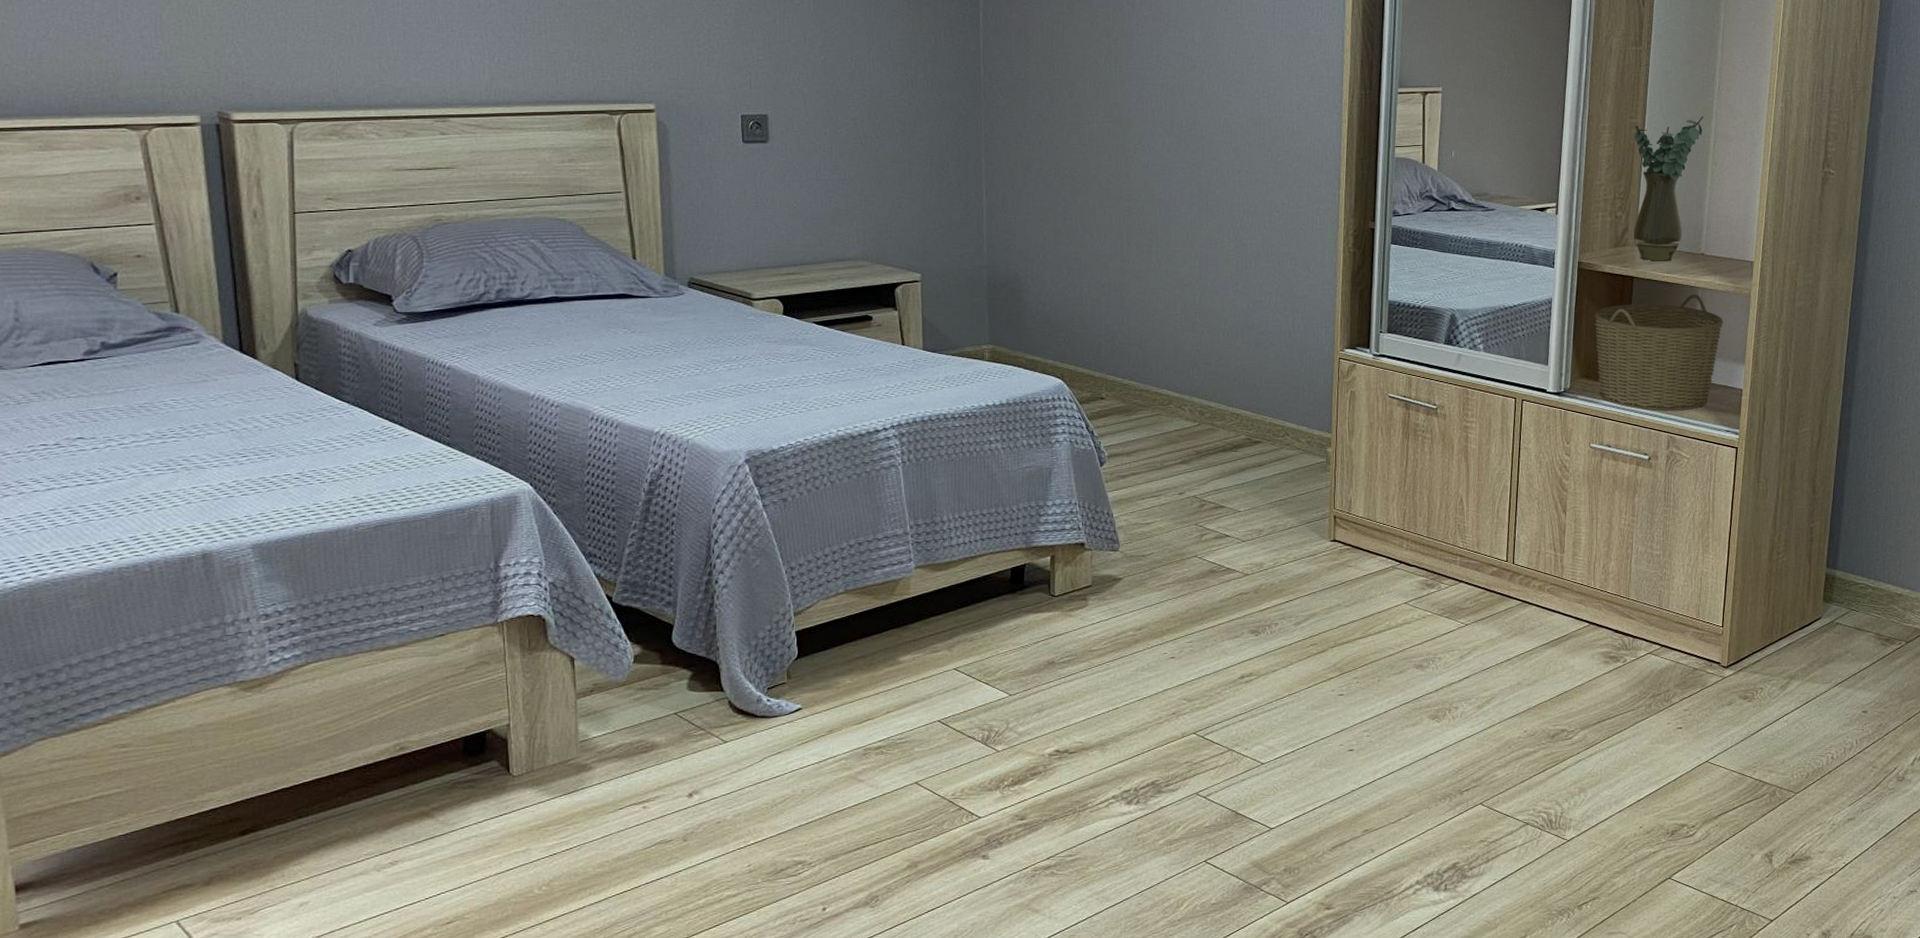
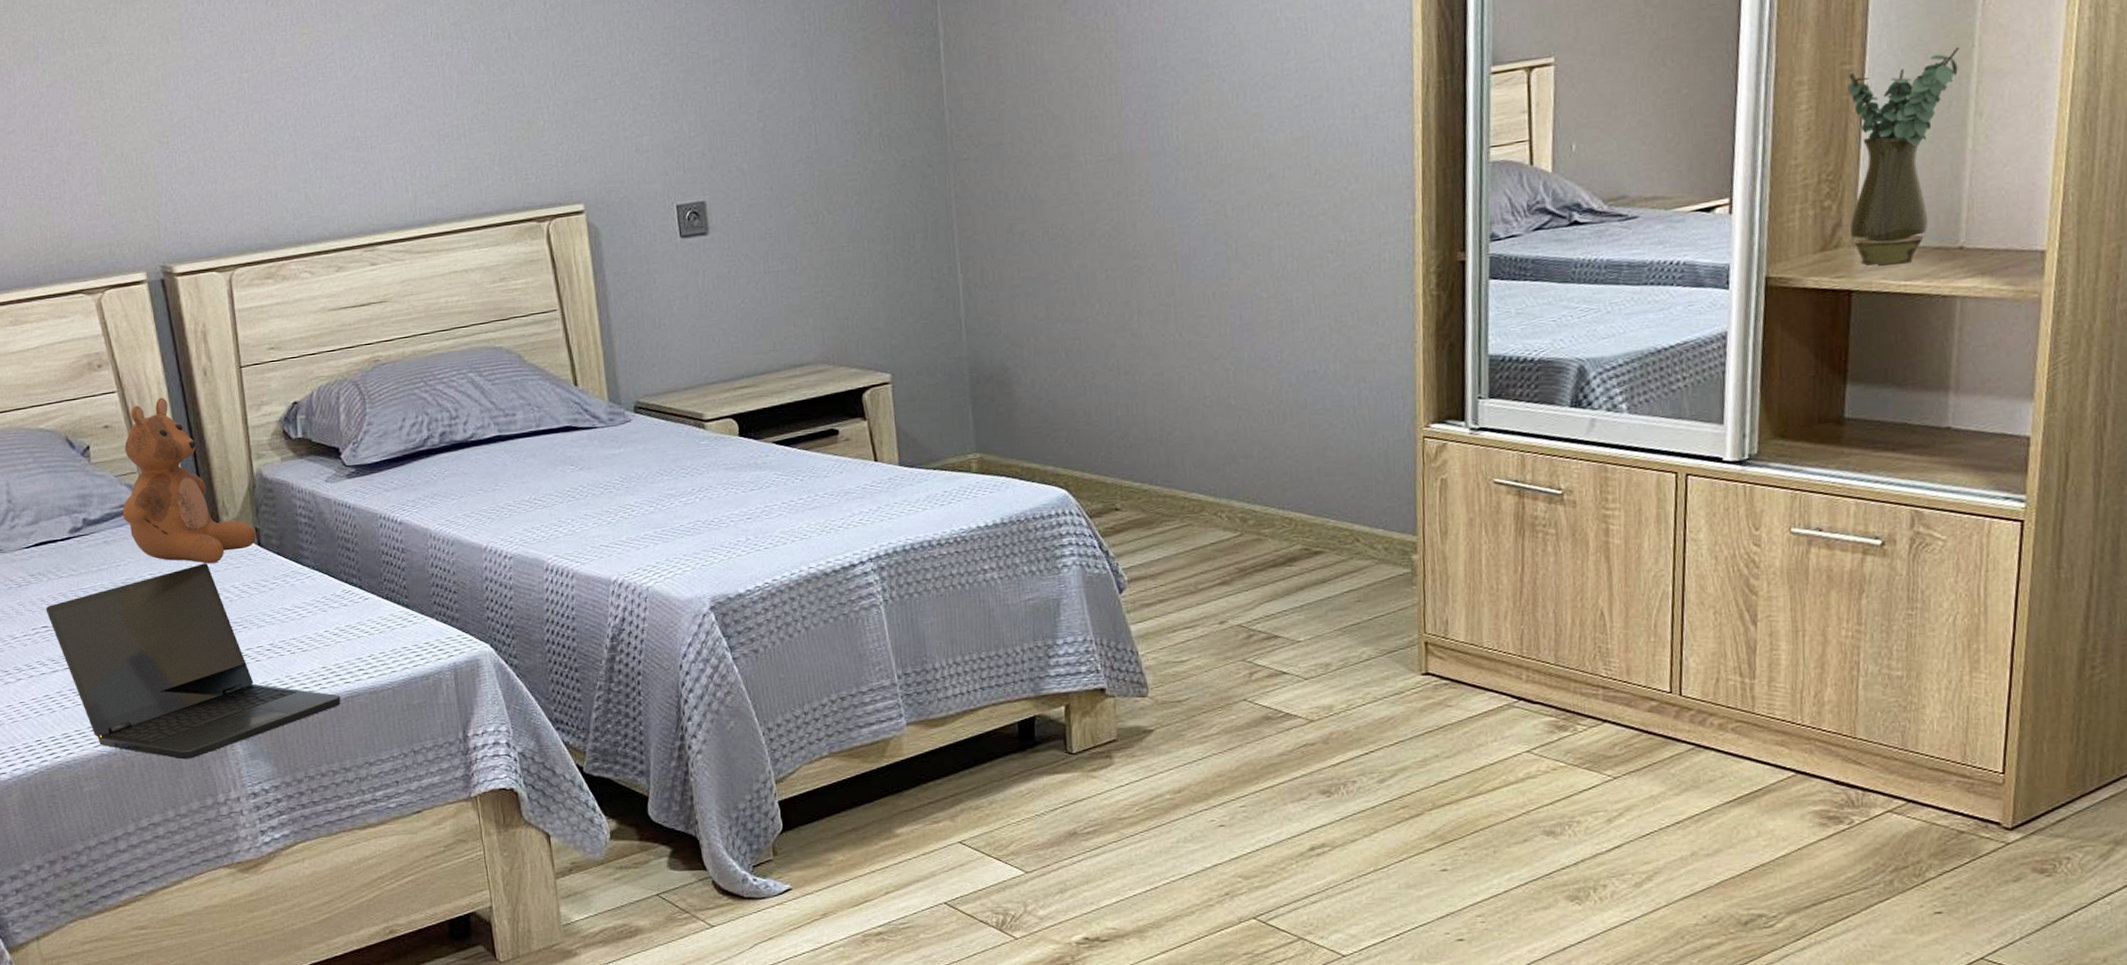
laptop: none [47,393,370,580] -> present [45,563,341,760]
teddy bear: none [147,233,294,394] -> present [122,397,256,564]
basket: present [1594,295,1723,411] -> none [1792,307,1997,477]

